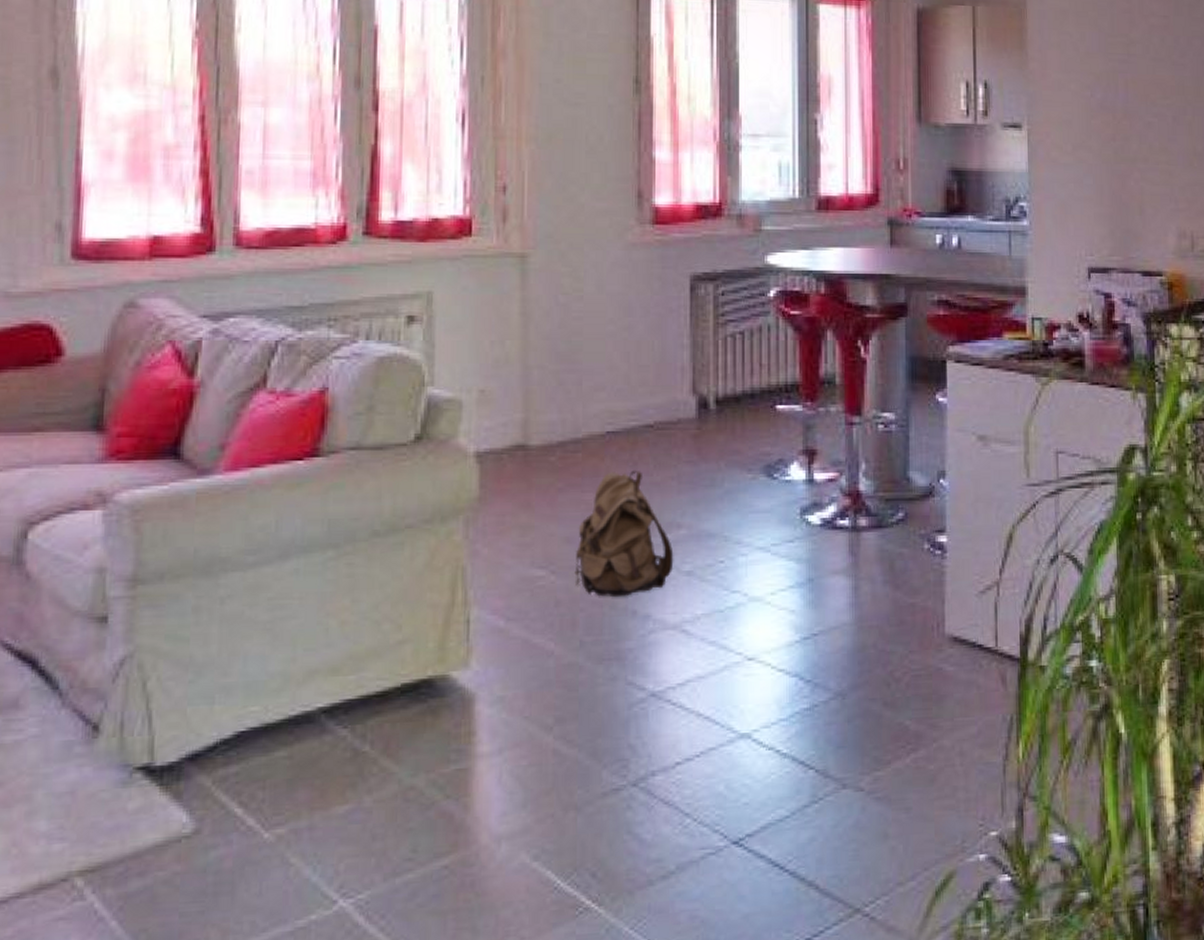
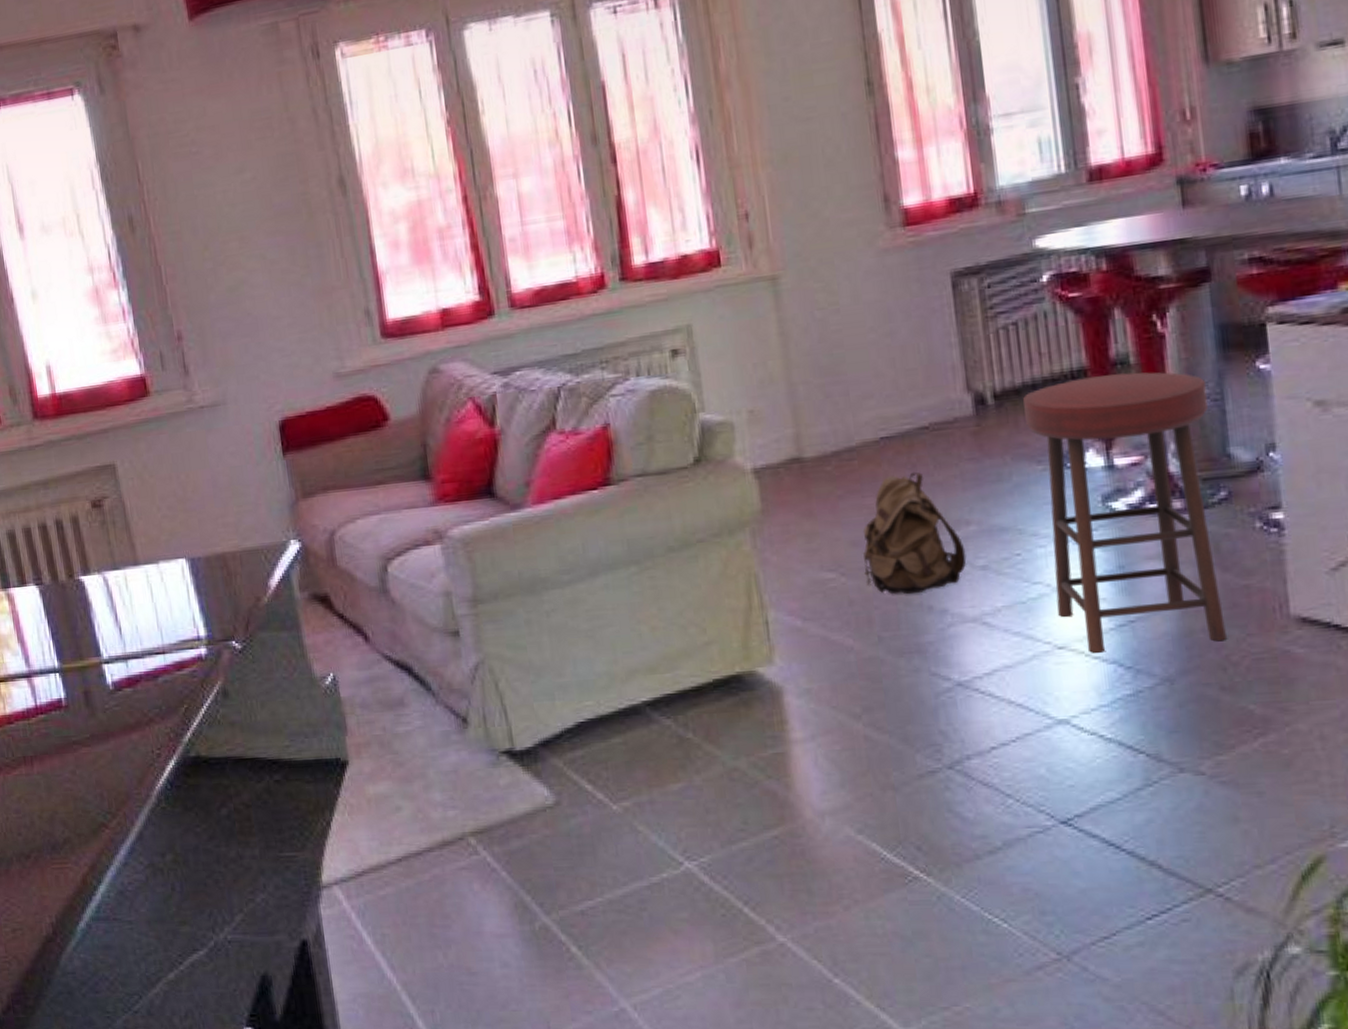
bar stool: none [742,392,896,665] -> present [1023,372,1227,653]

